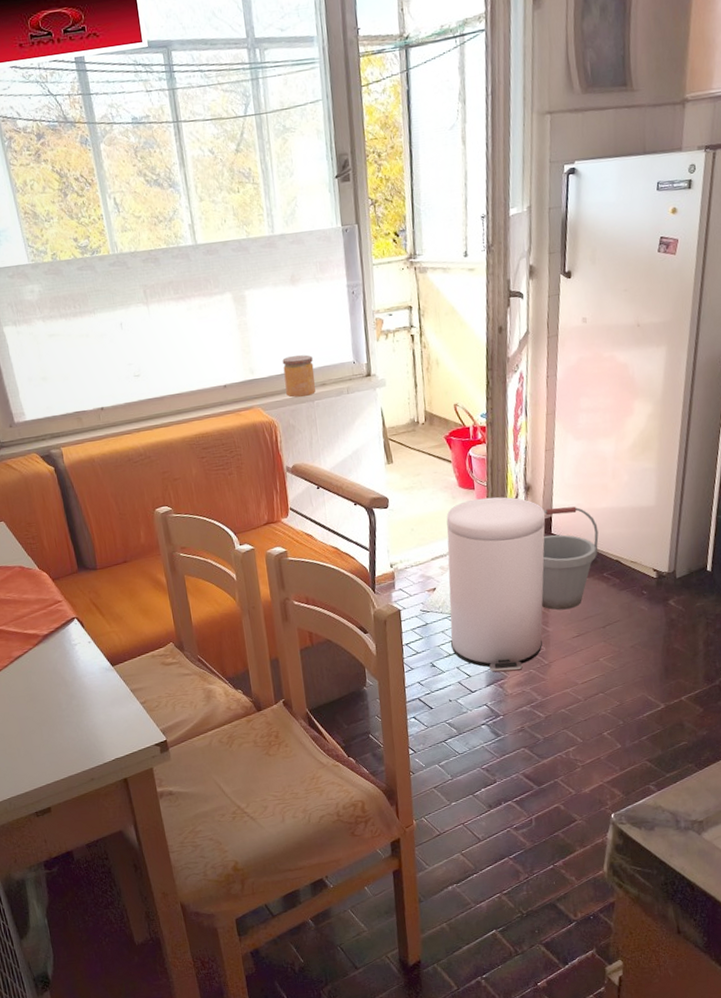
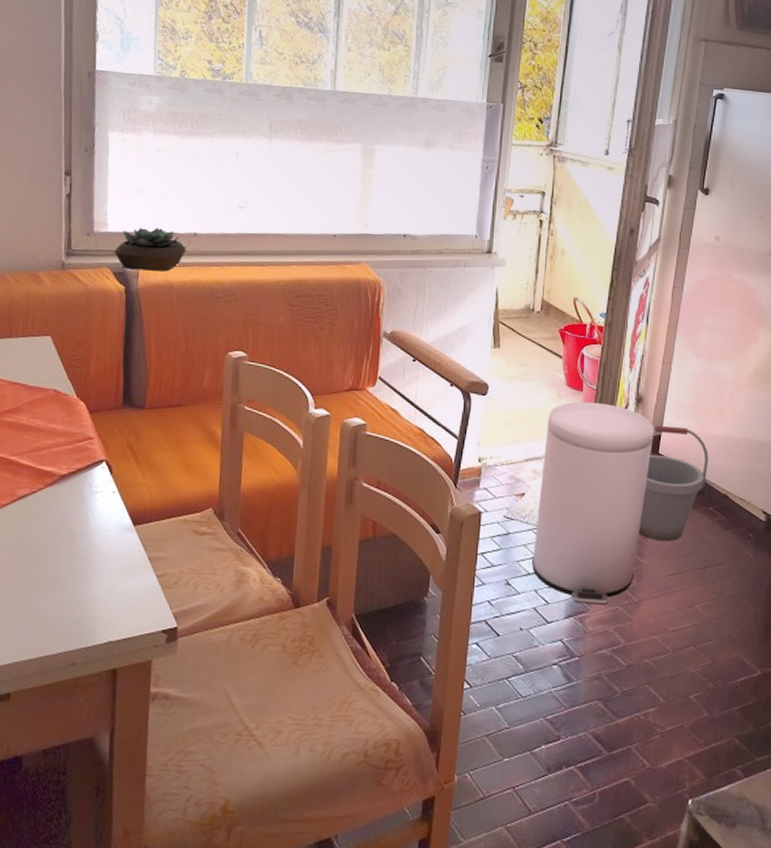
succulent plant: none [36,408,98,451] -> present [114,227,186,272]
jar: present [282,354,316,398] -> none [399,218,434,263]

